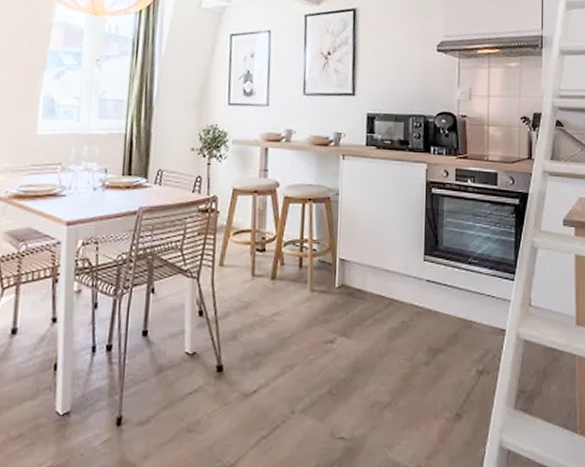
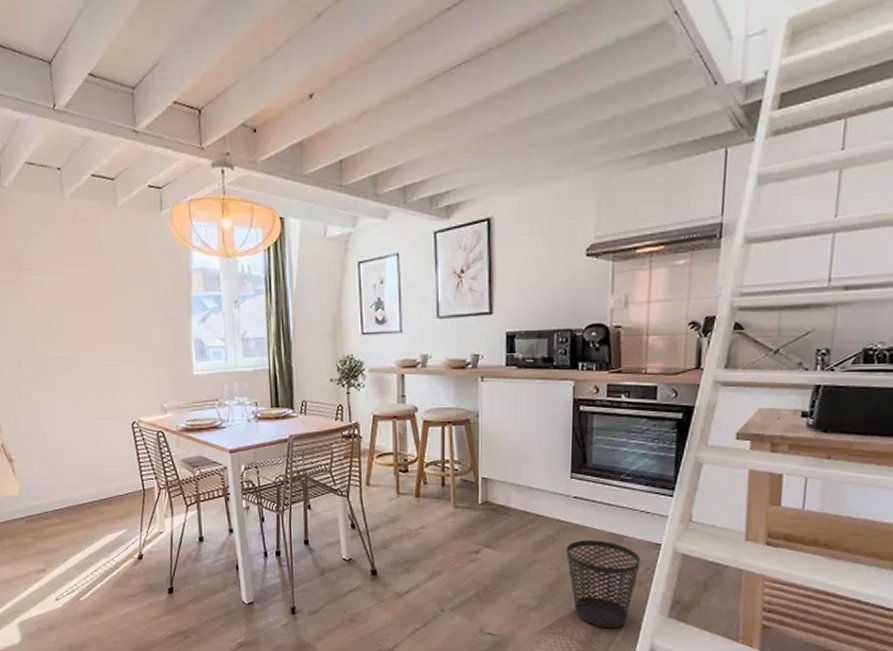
wastebasket: none [419,326,487,425] -> present [565,540,640,629]

